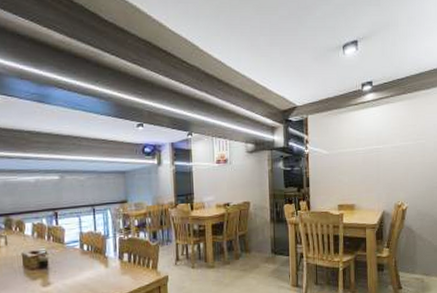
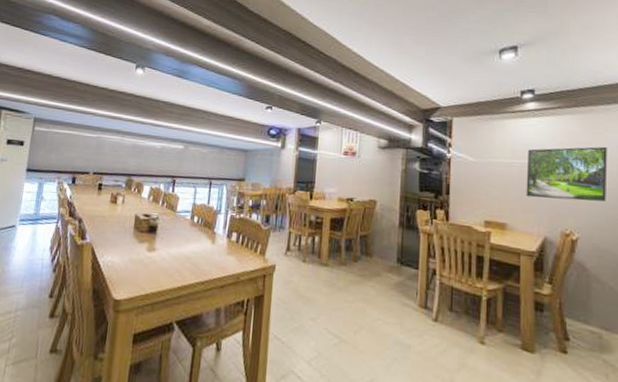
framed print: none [368,127,427,179] -> present [526,146,608,202]

